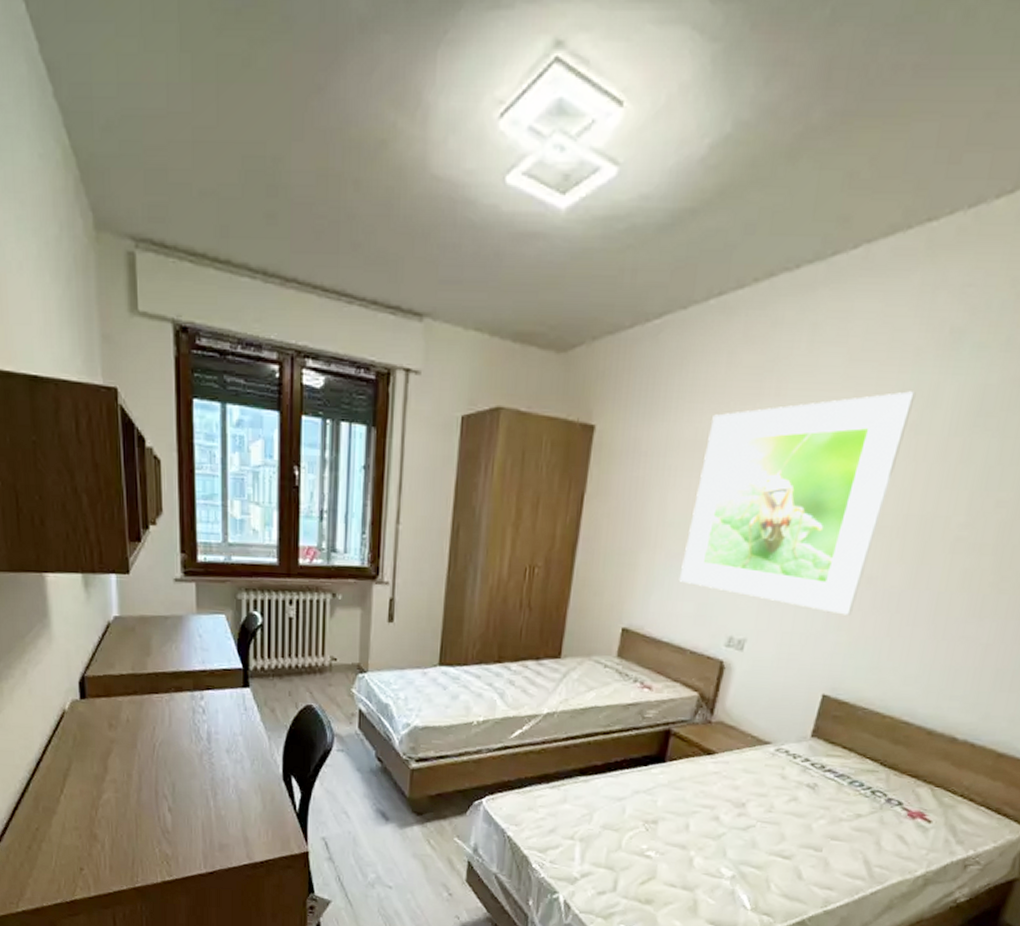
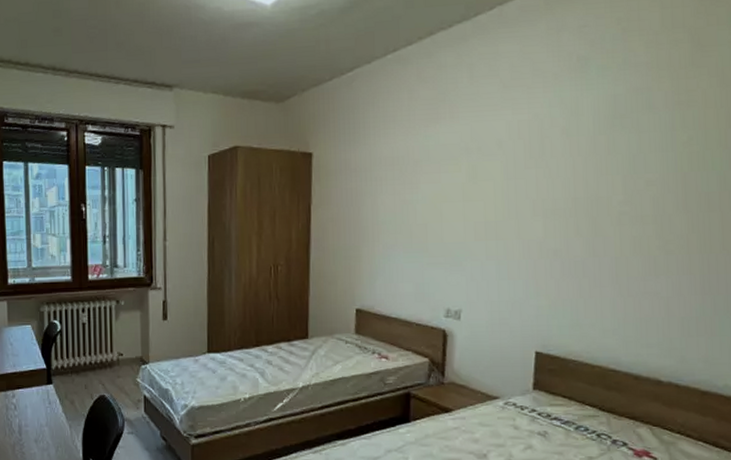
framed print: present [679,391,916,616] -> none [397,105,561,283]

